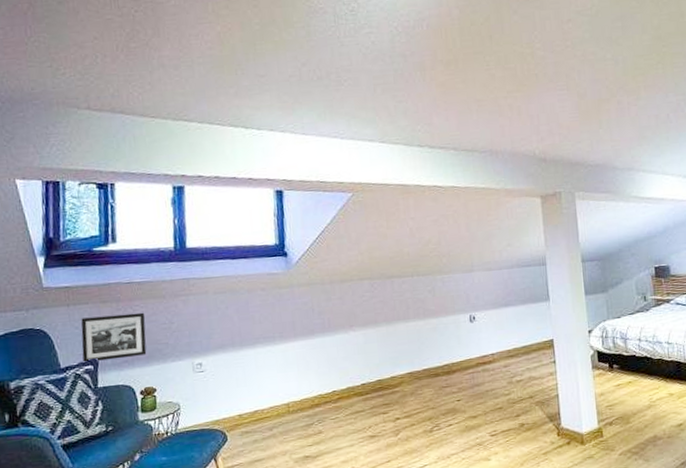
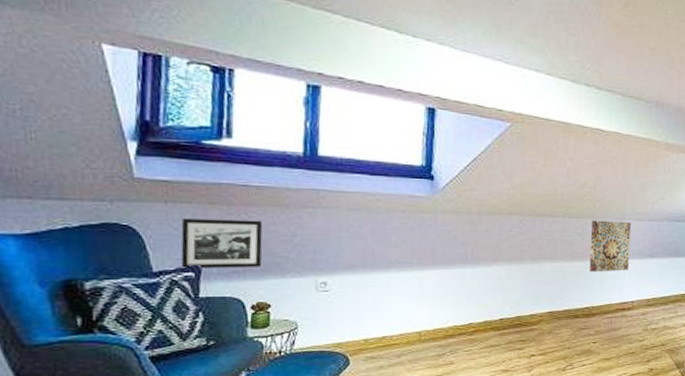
wall art: none [441,273,484,328] -> present [589,220,631,272]

